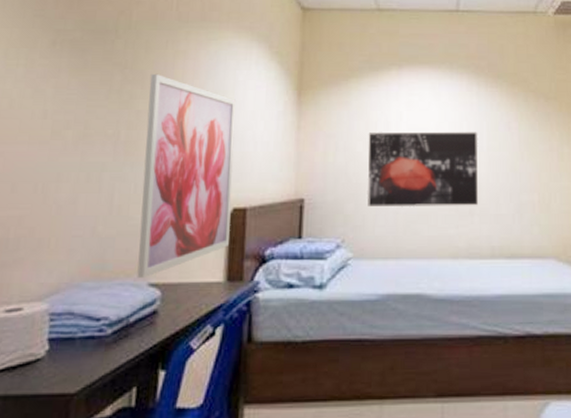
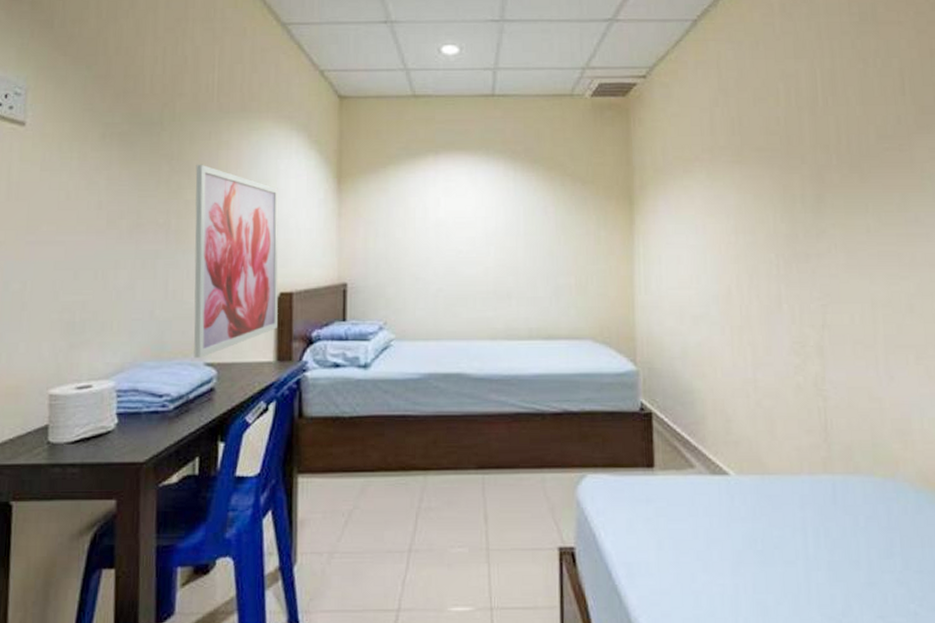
wall art: present [367,131,479,208] -> none [407,216,516,291]

